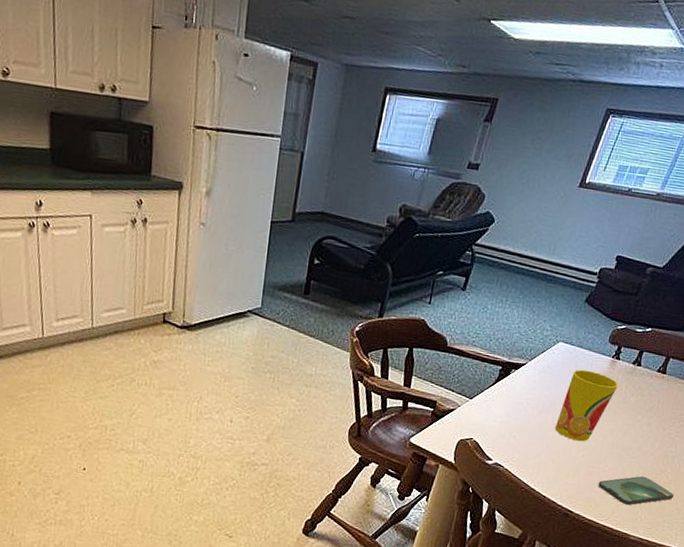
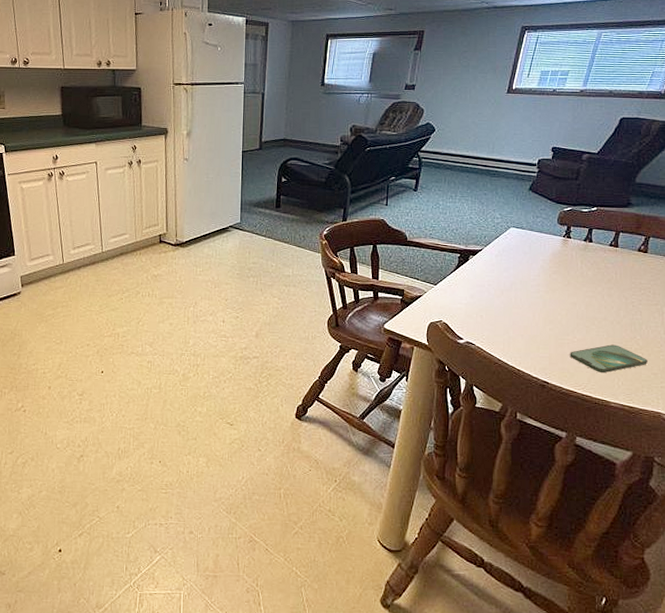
cup: present [555,369,618,442] -> none [519,250,573,316]

